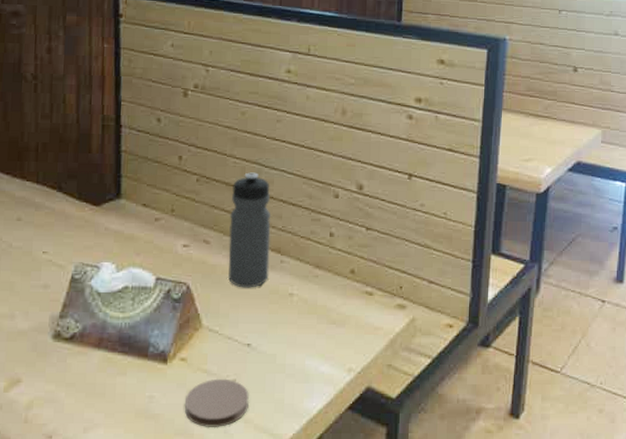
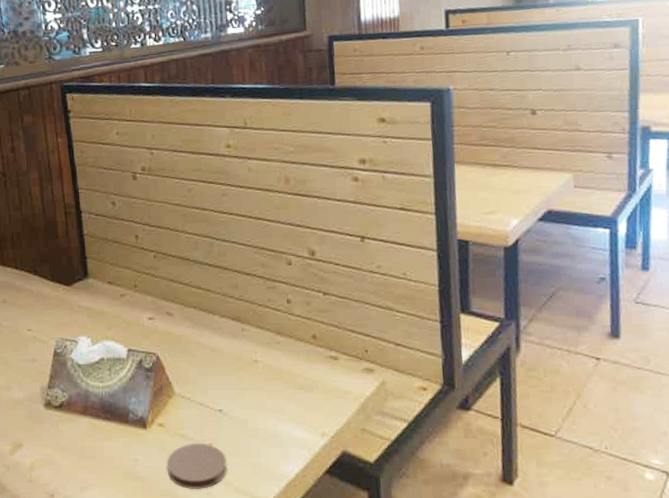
water bottle: present [228,172,271,288] -> none [187,245,232,356]

